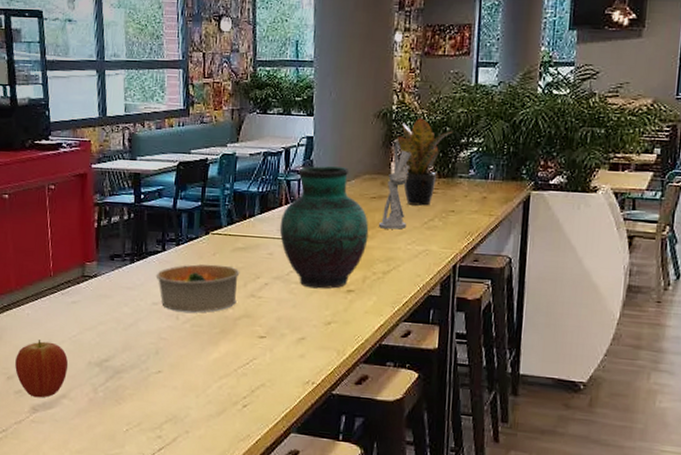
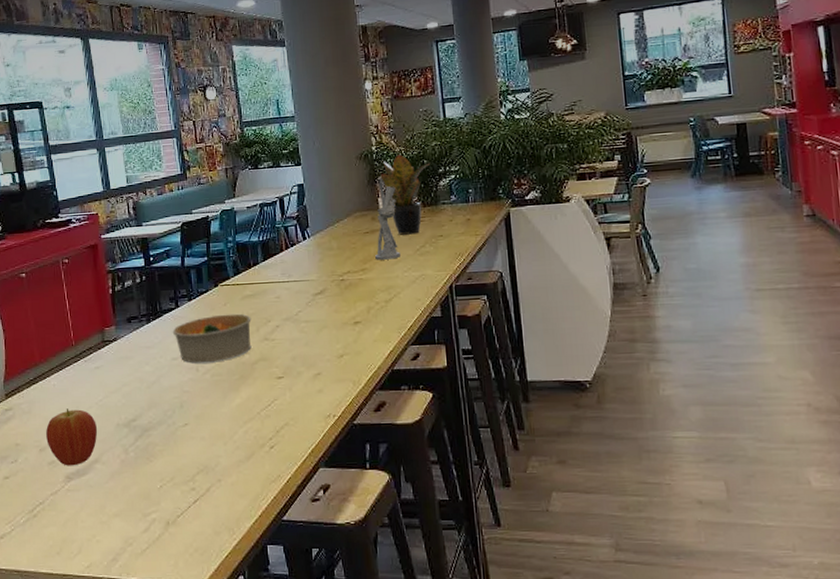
vase: present [279,166,369,289] -> none [283,208,367,325]

